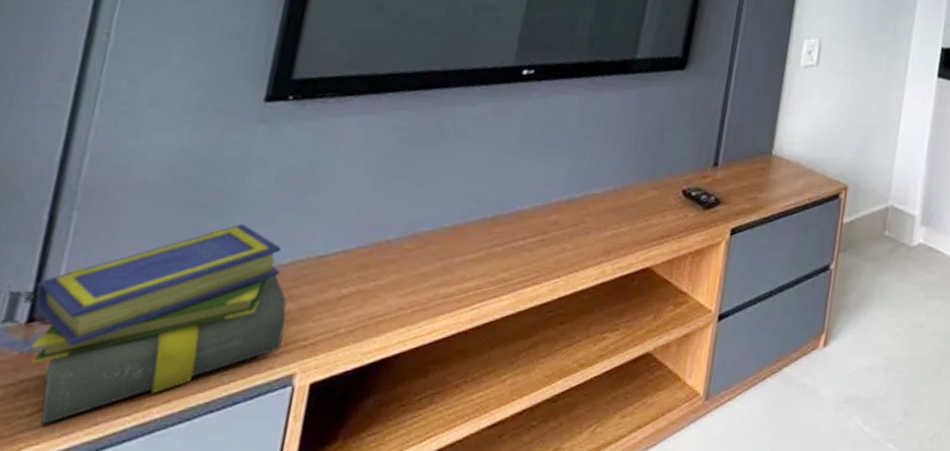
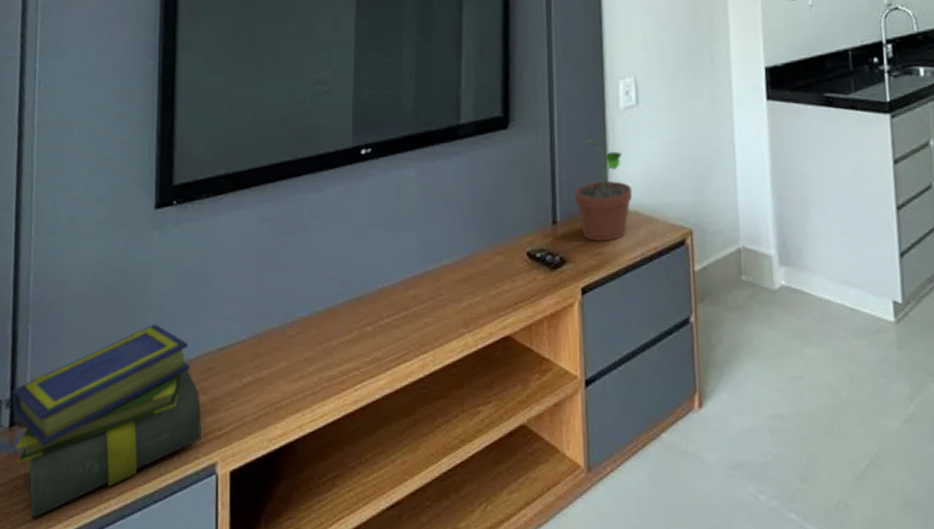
potted plant: none [739,90,798,188] -> present [574,139,633,242]

